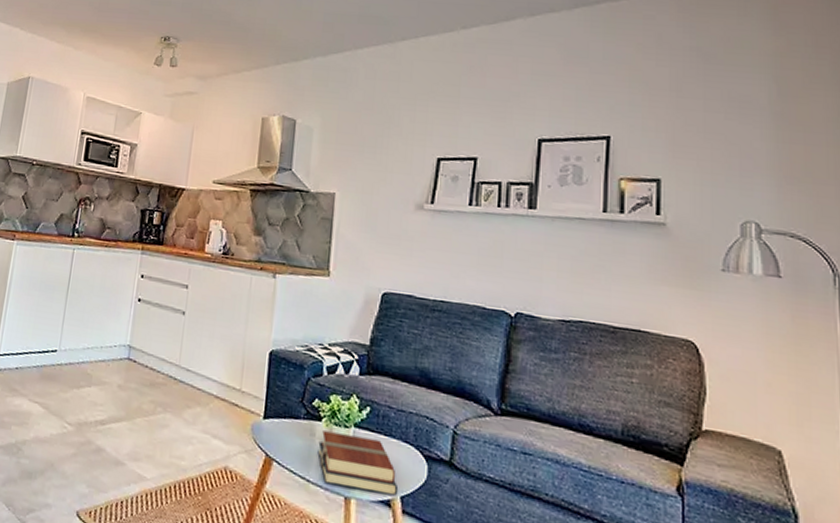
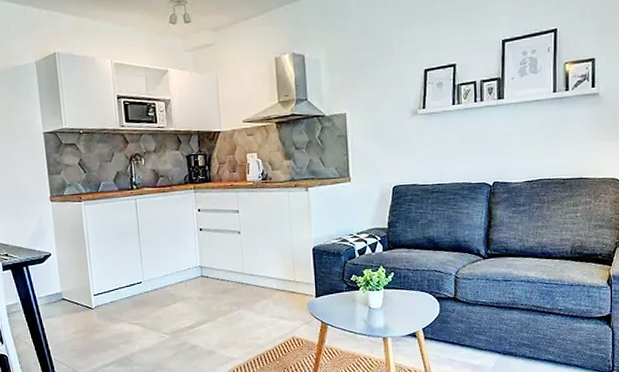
books: present [317,431,399,496] -> none [359,294,421,332]

